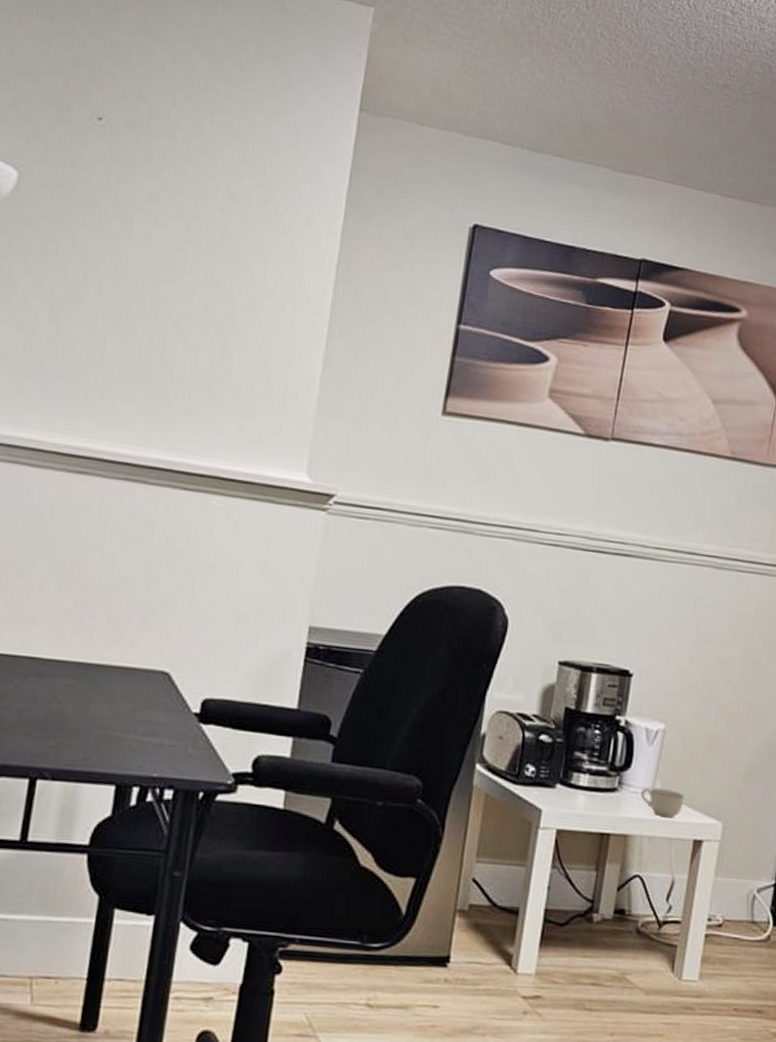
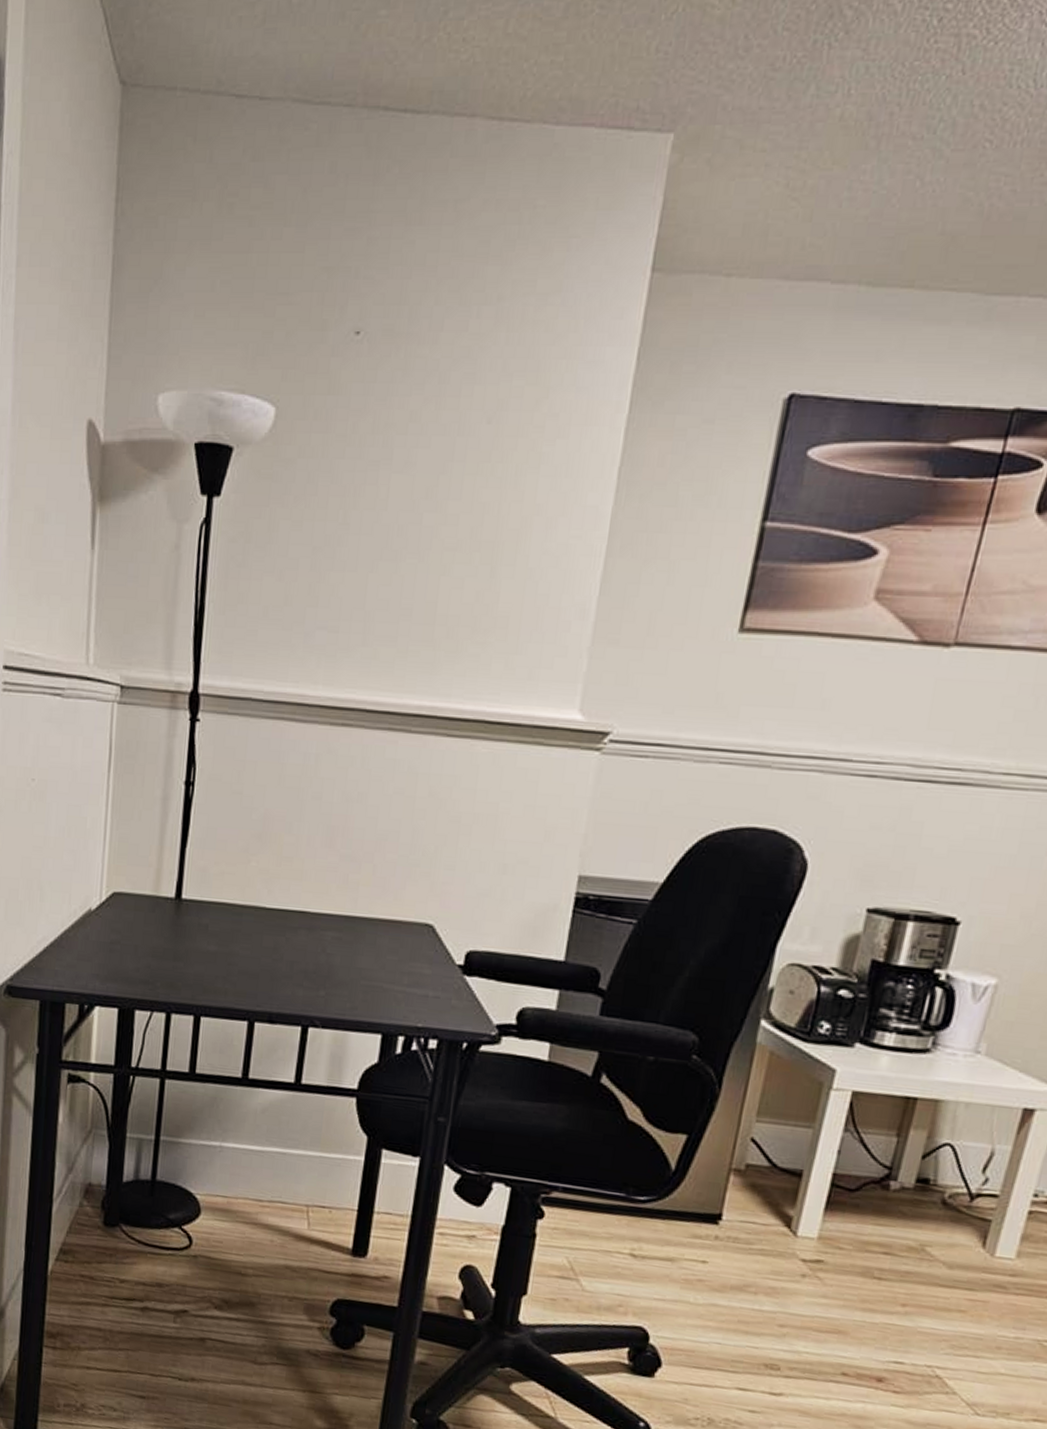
cup: present [640,787,685,818] -> none [959,1049,1016,1084]

